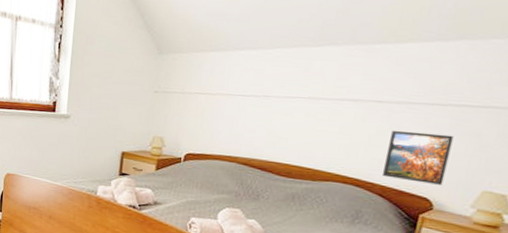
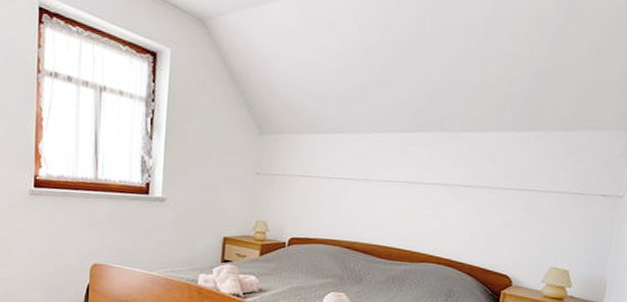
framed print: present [383,130,454,185] -> none [470,212,527,263]

